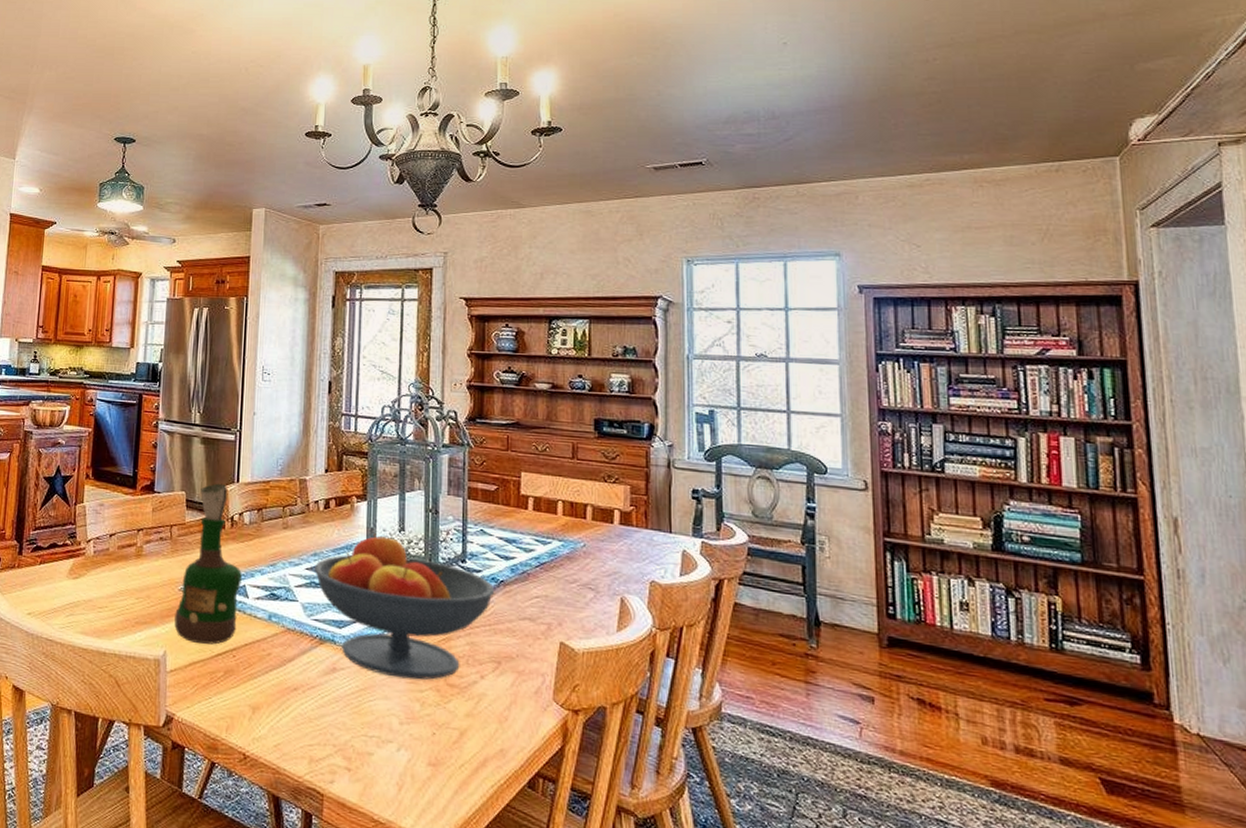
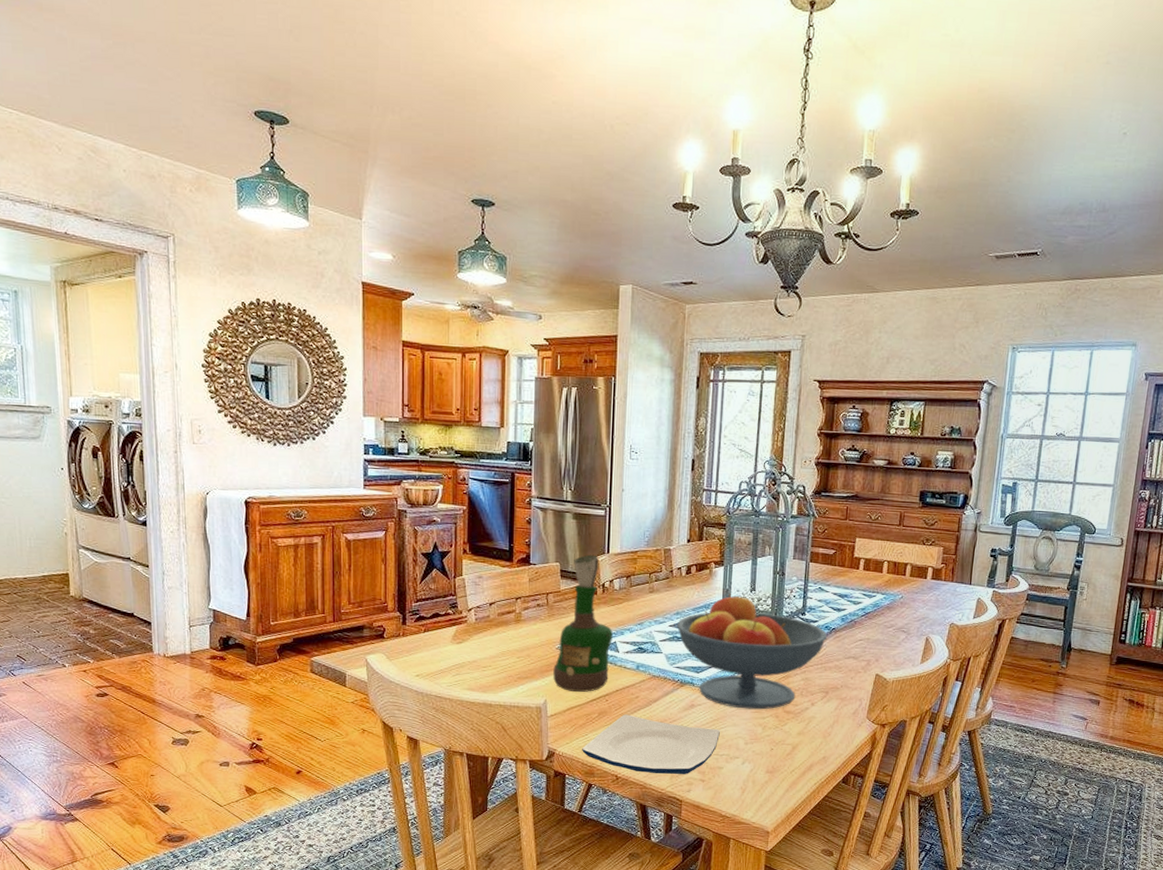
plate: none [204,675,368,759] -> present [582,714,720,774]

